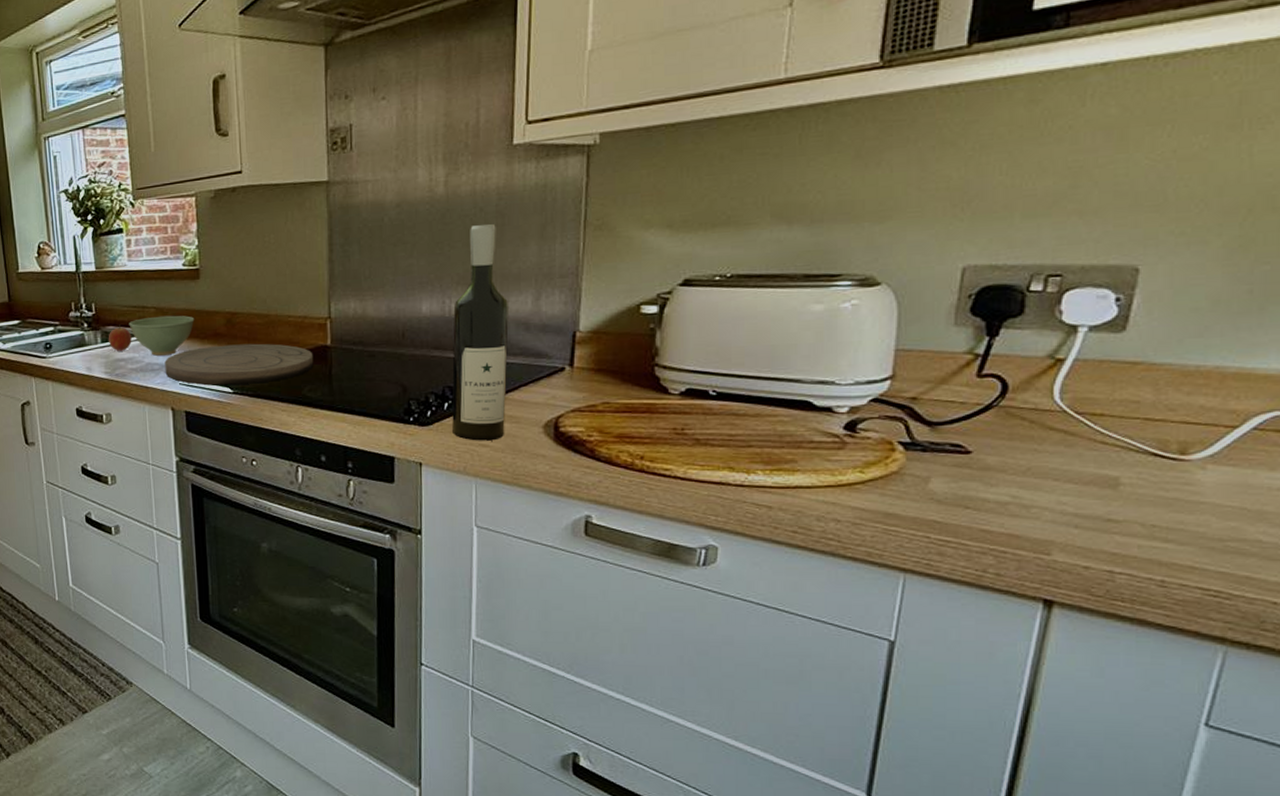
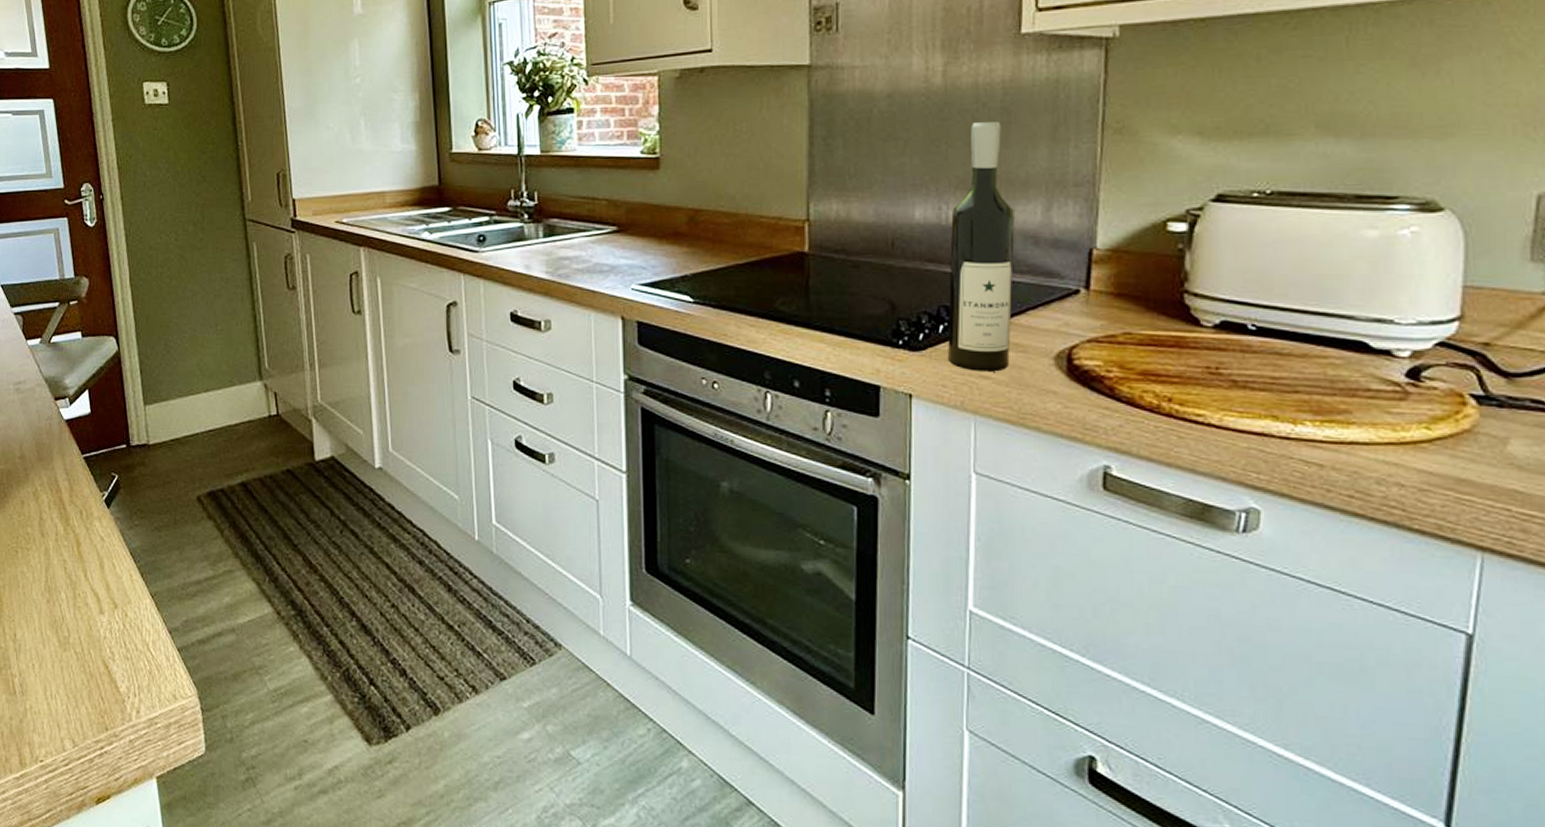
fruit: present [108,324,132,351] -> none [551,217,579,248]
bowl: present [129,315,195,356] -> none [576,209,652,255]
cutting board: present [165,343,314,385] -> none [615,246,788,293]

